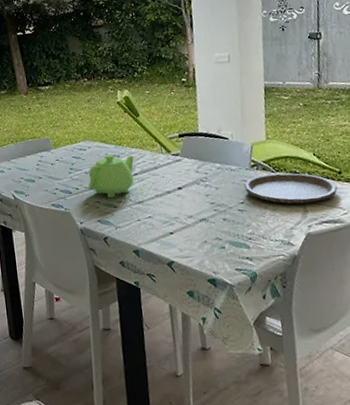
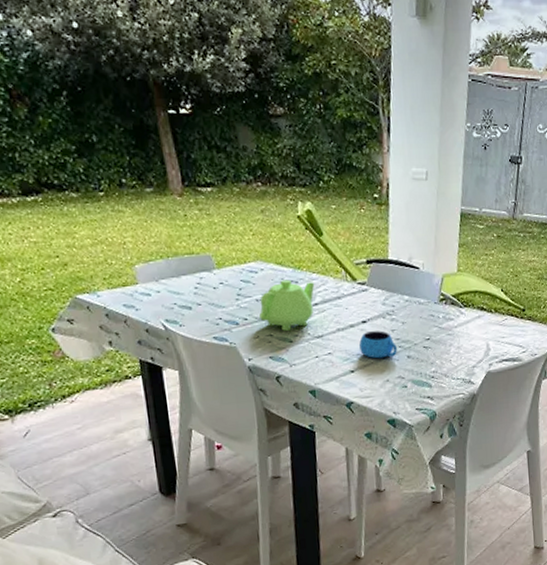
mug: none [176,196,214,222] -> present [359,331,398,359]
plate: present [244,173,338,204] -> none [432,308,520,341]

